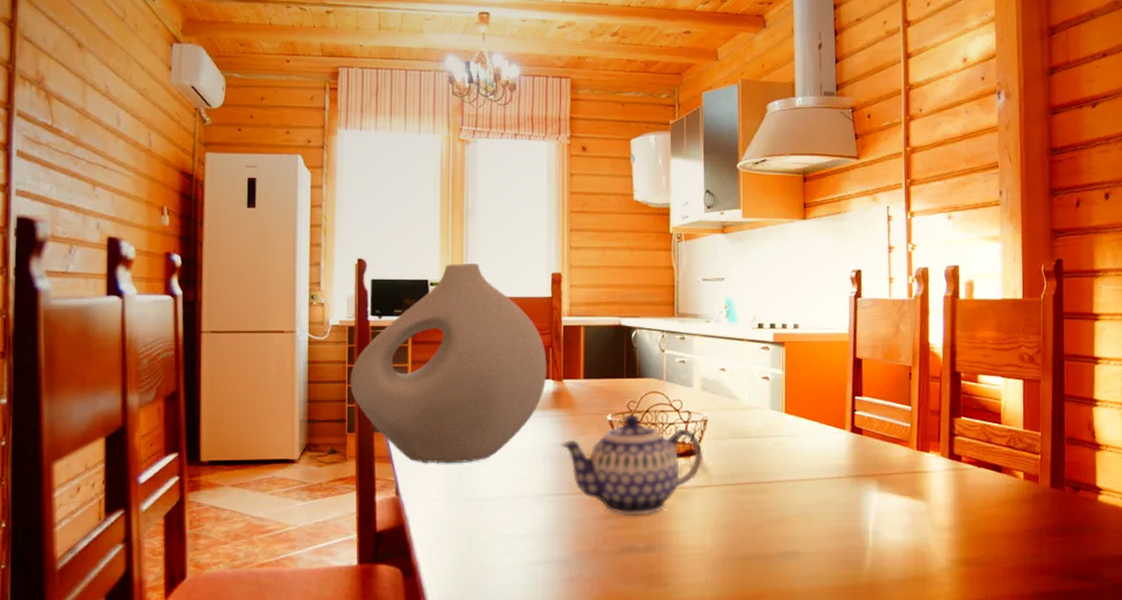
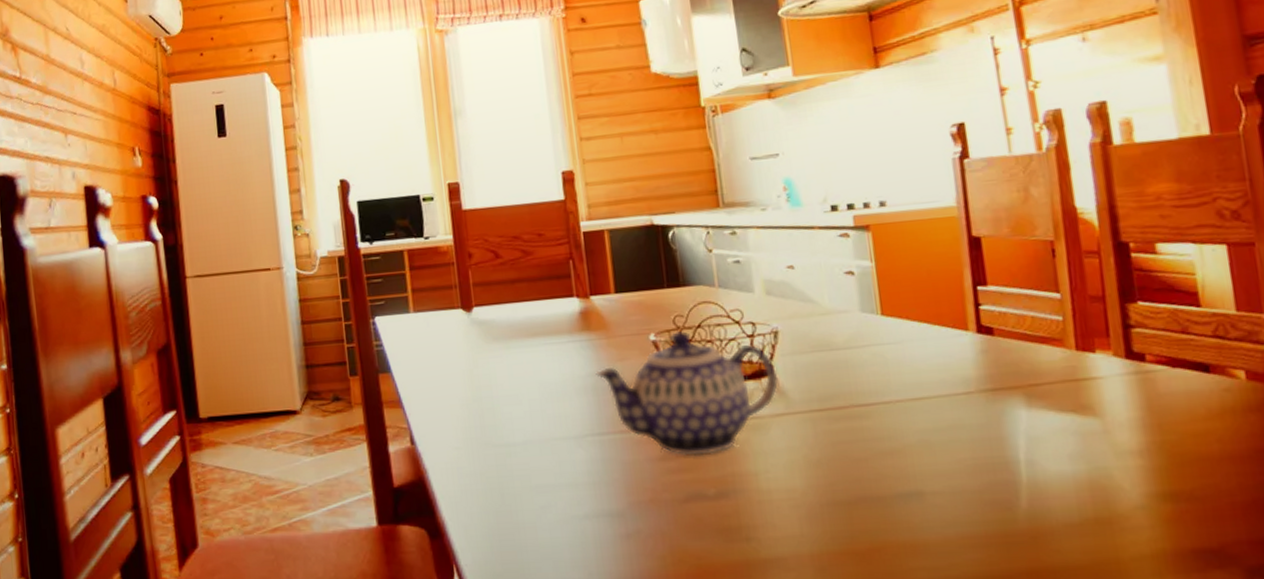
vase: present [350,263,547,464] -> none [345,169,570,406]

